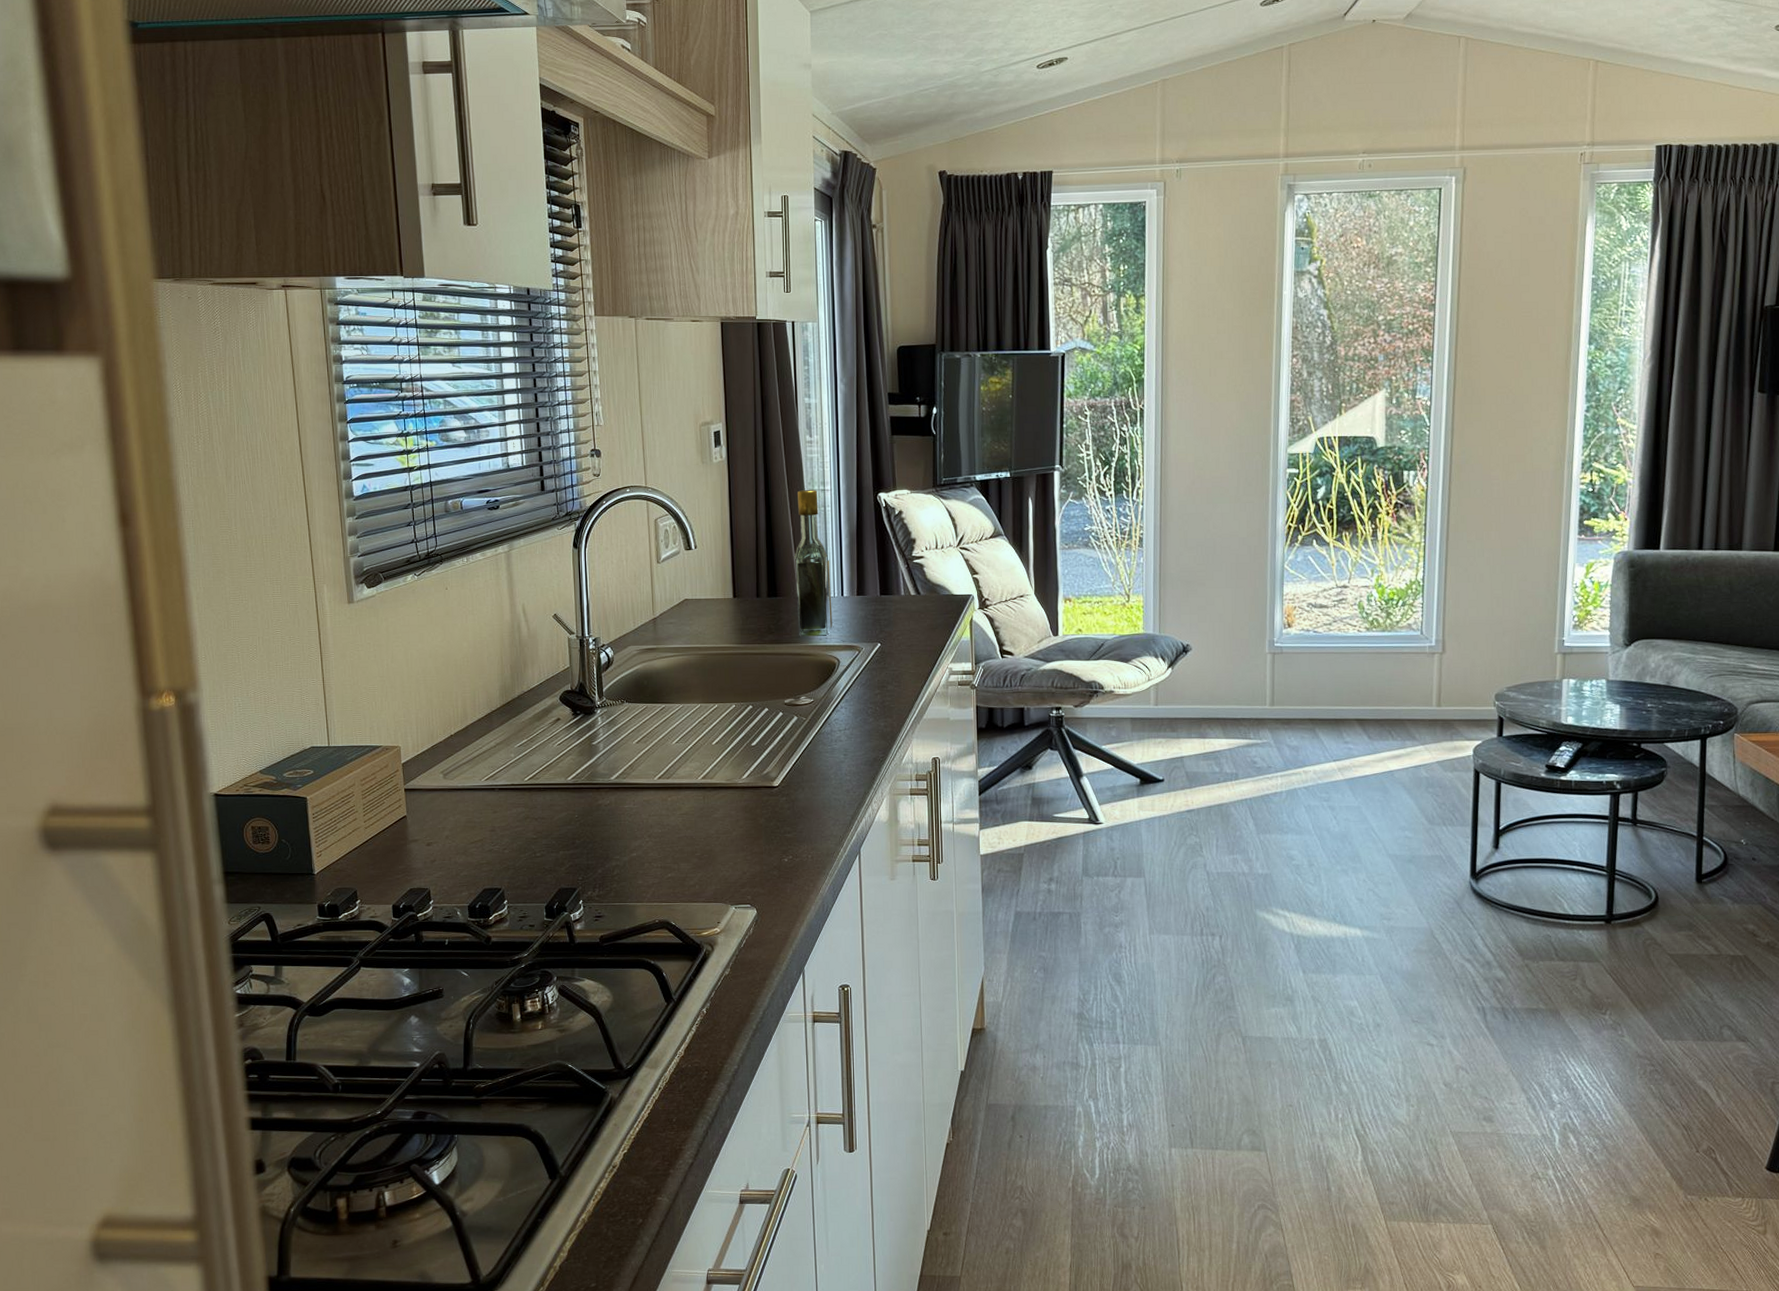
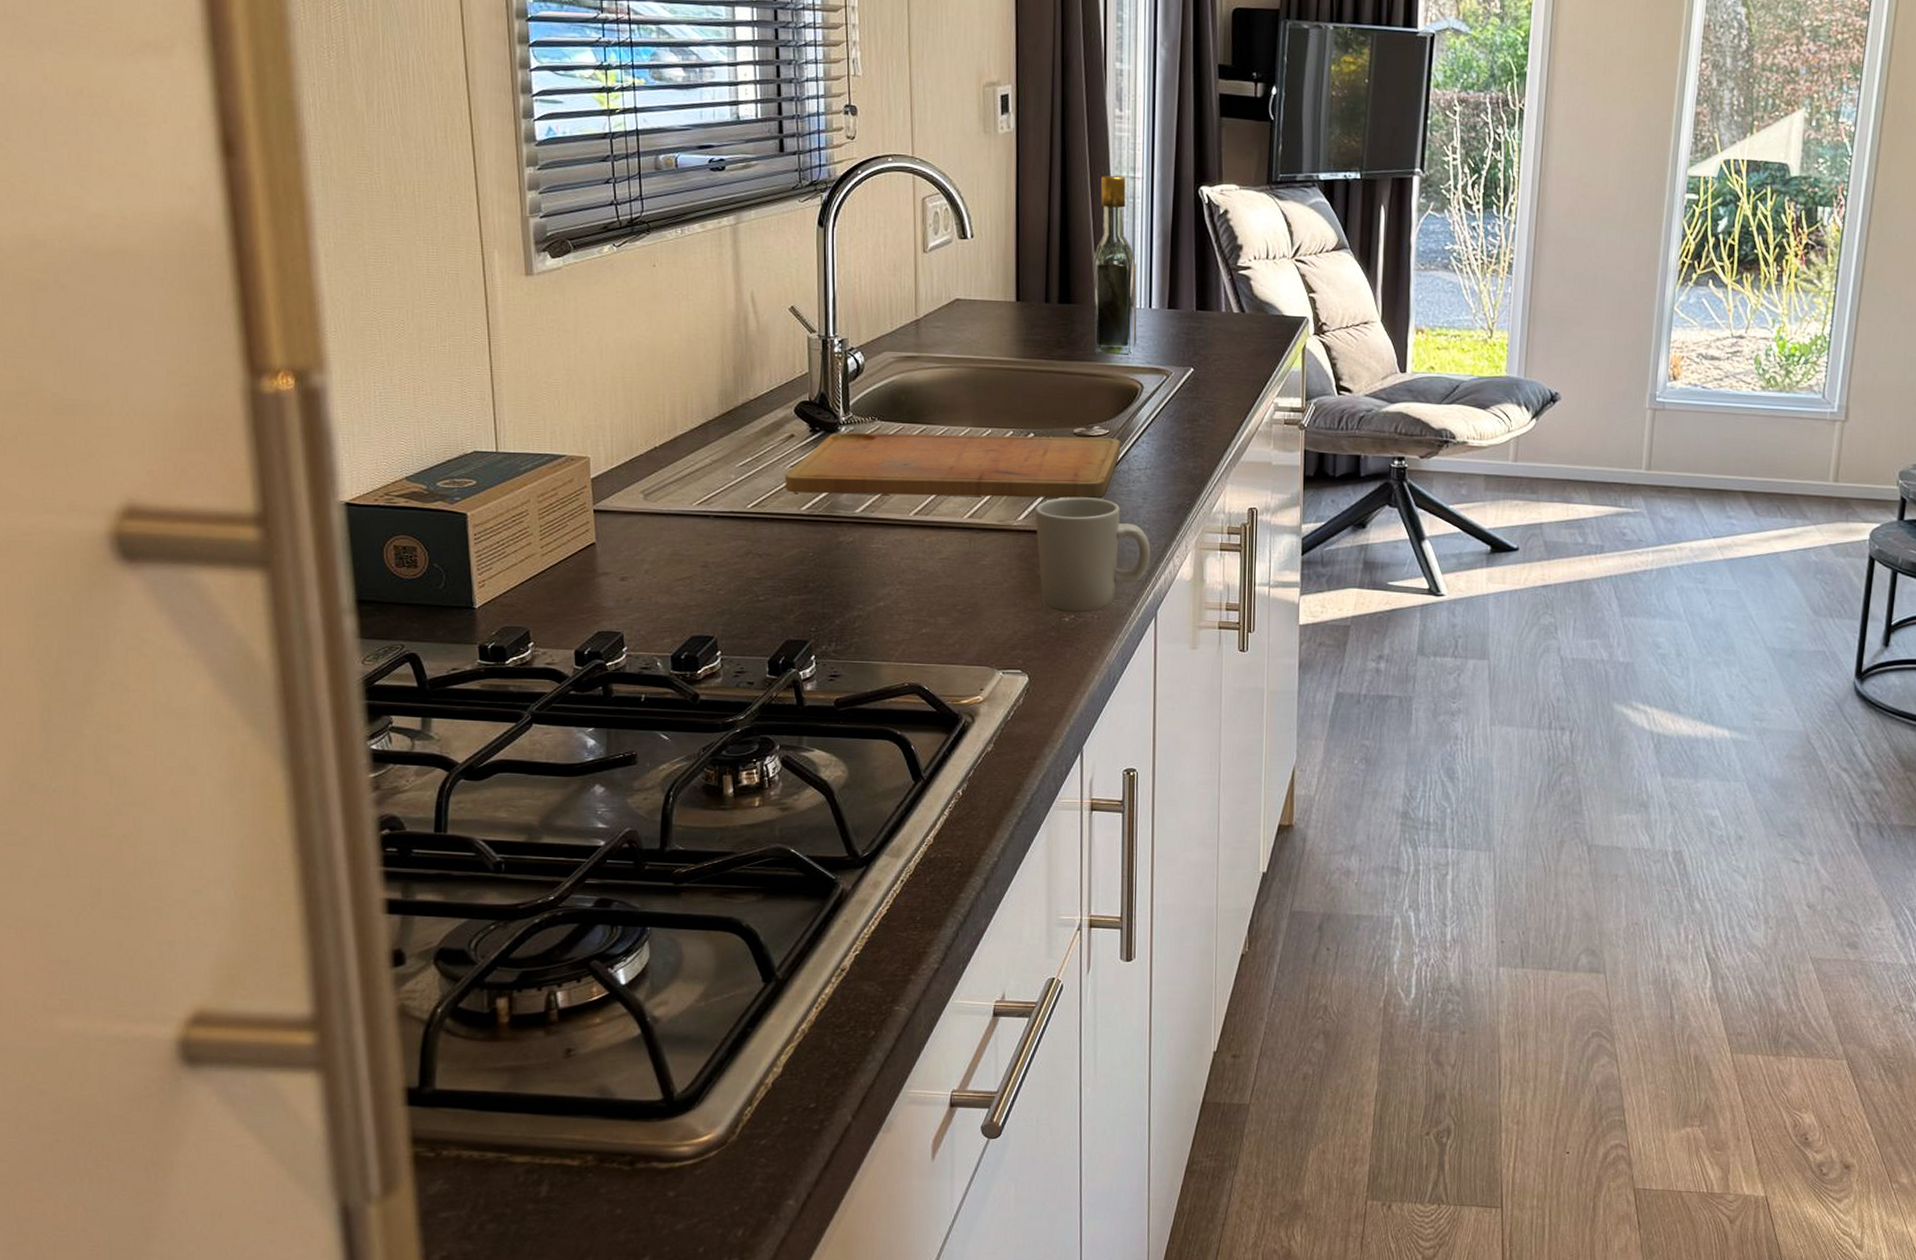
cutting board: none [554,705,823,766] -> present [785,431,1120,499]
mug: none [756,756,853,854] -> present [1035,497,1151,613]

